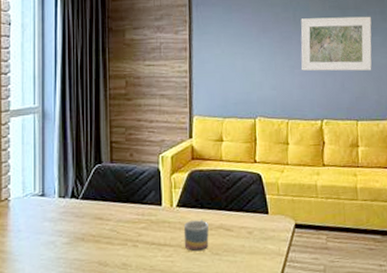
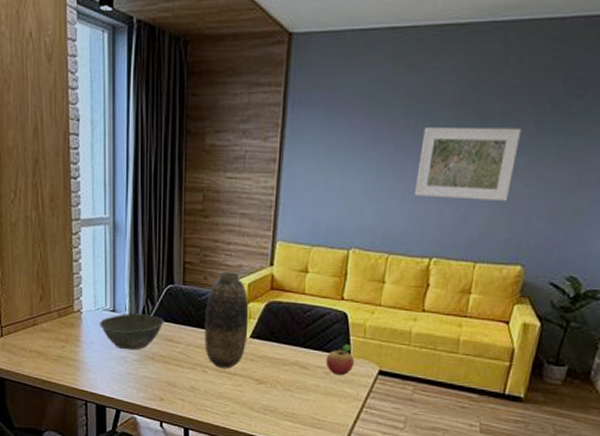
bowl: none [28,194,93,234] -> present [100,313,164,350]
vase: none [133,146,175,241] -> present [204,271,249,369]
mug: present [183,220,209,251] -> none [255,353,283,384]
fruit: none [247,202,273,234] -> present [325,344,355,376]

